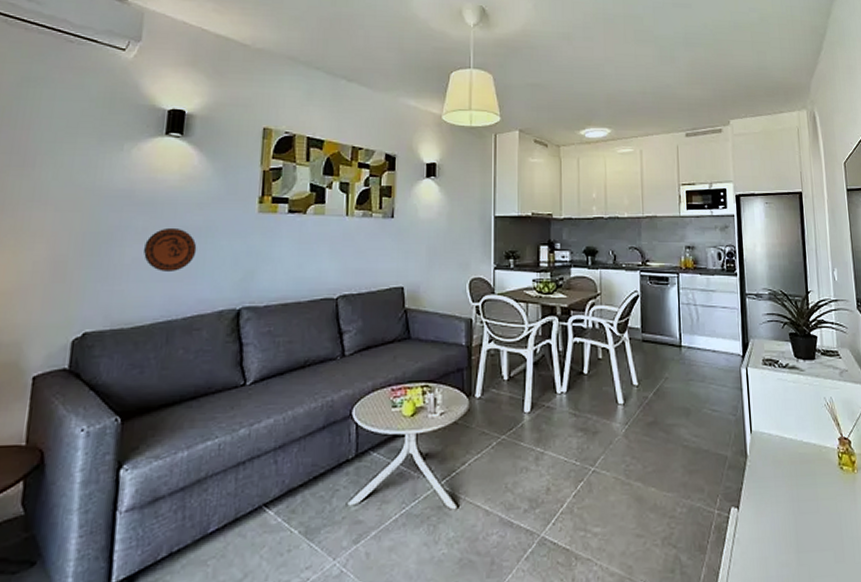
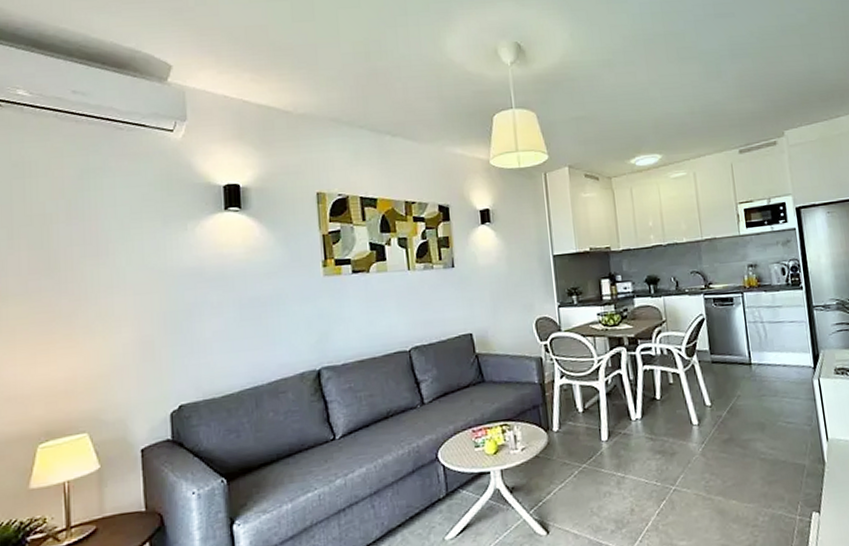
decorative plate: present [143,227,197,271] -> none [221,298,271,342]

